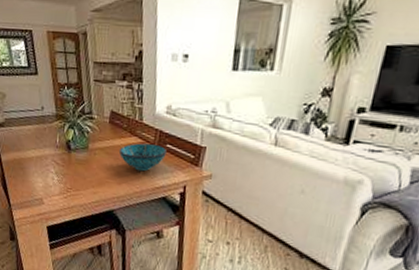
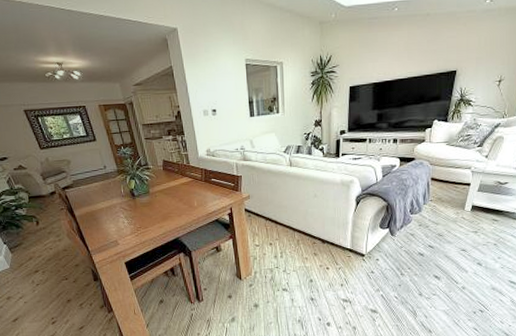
decorative bowl: present [118,143,166,172] -> none [174,180,212,203]

